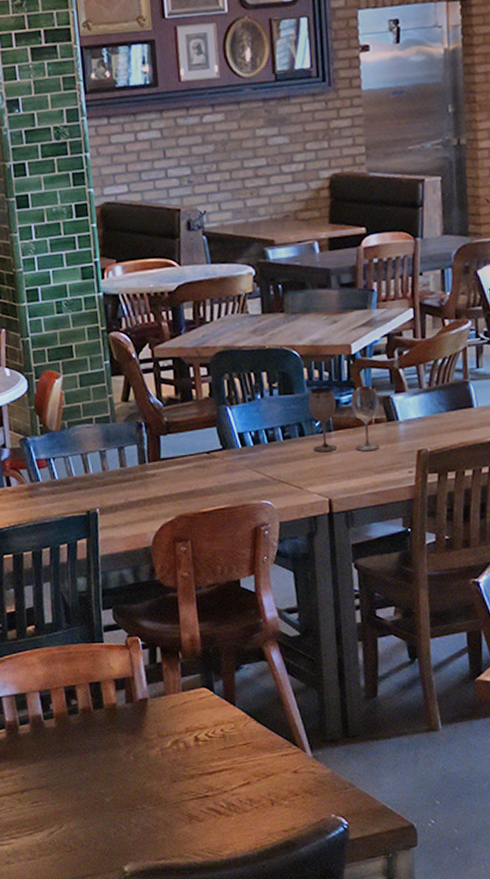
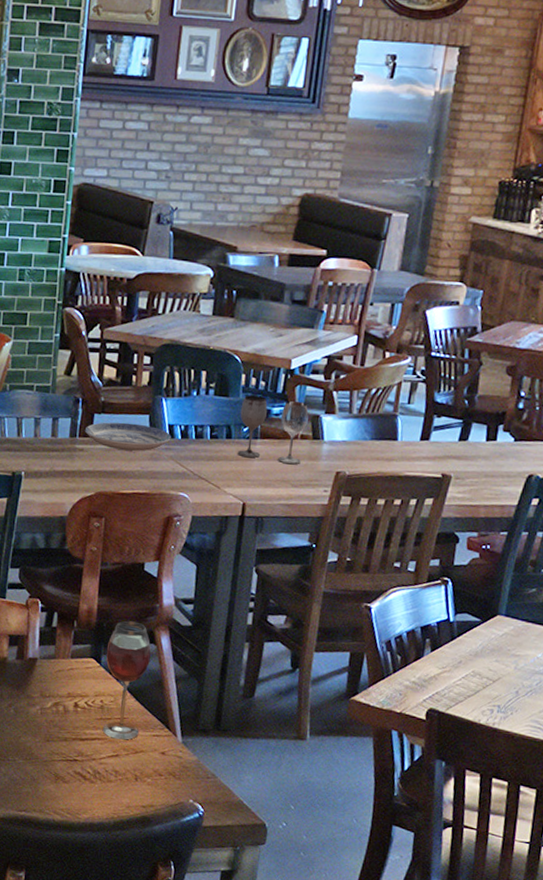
plate: none [153,438,243,468] -> present [84,422,171,451]
wineglass: none [217,641,267,766] -> present [102,620,151,740]

